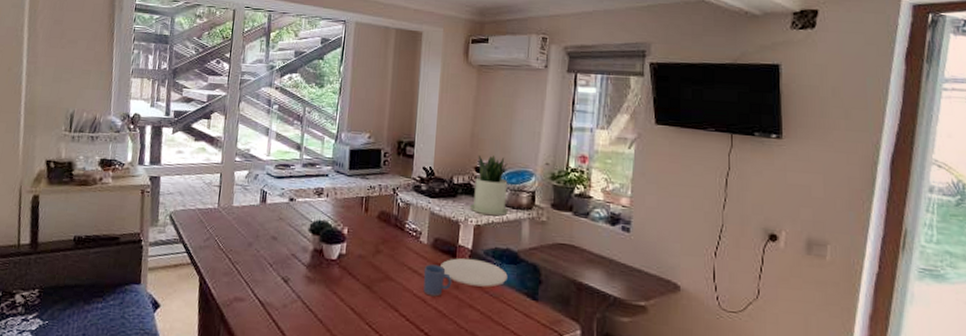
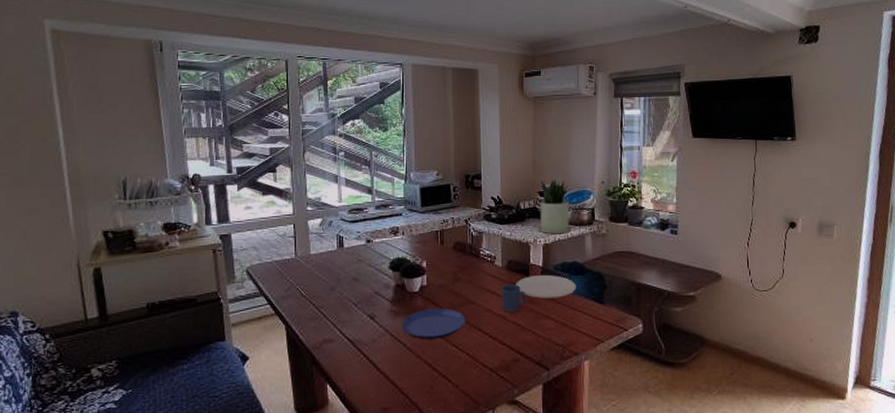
plate: none [314,279,383,314] -> present [401,308,466,340]

